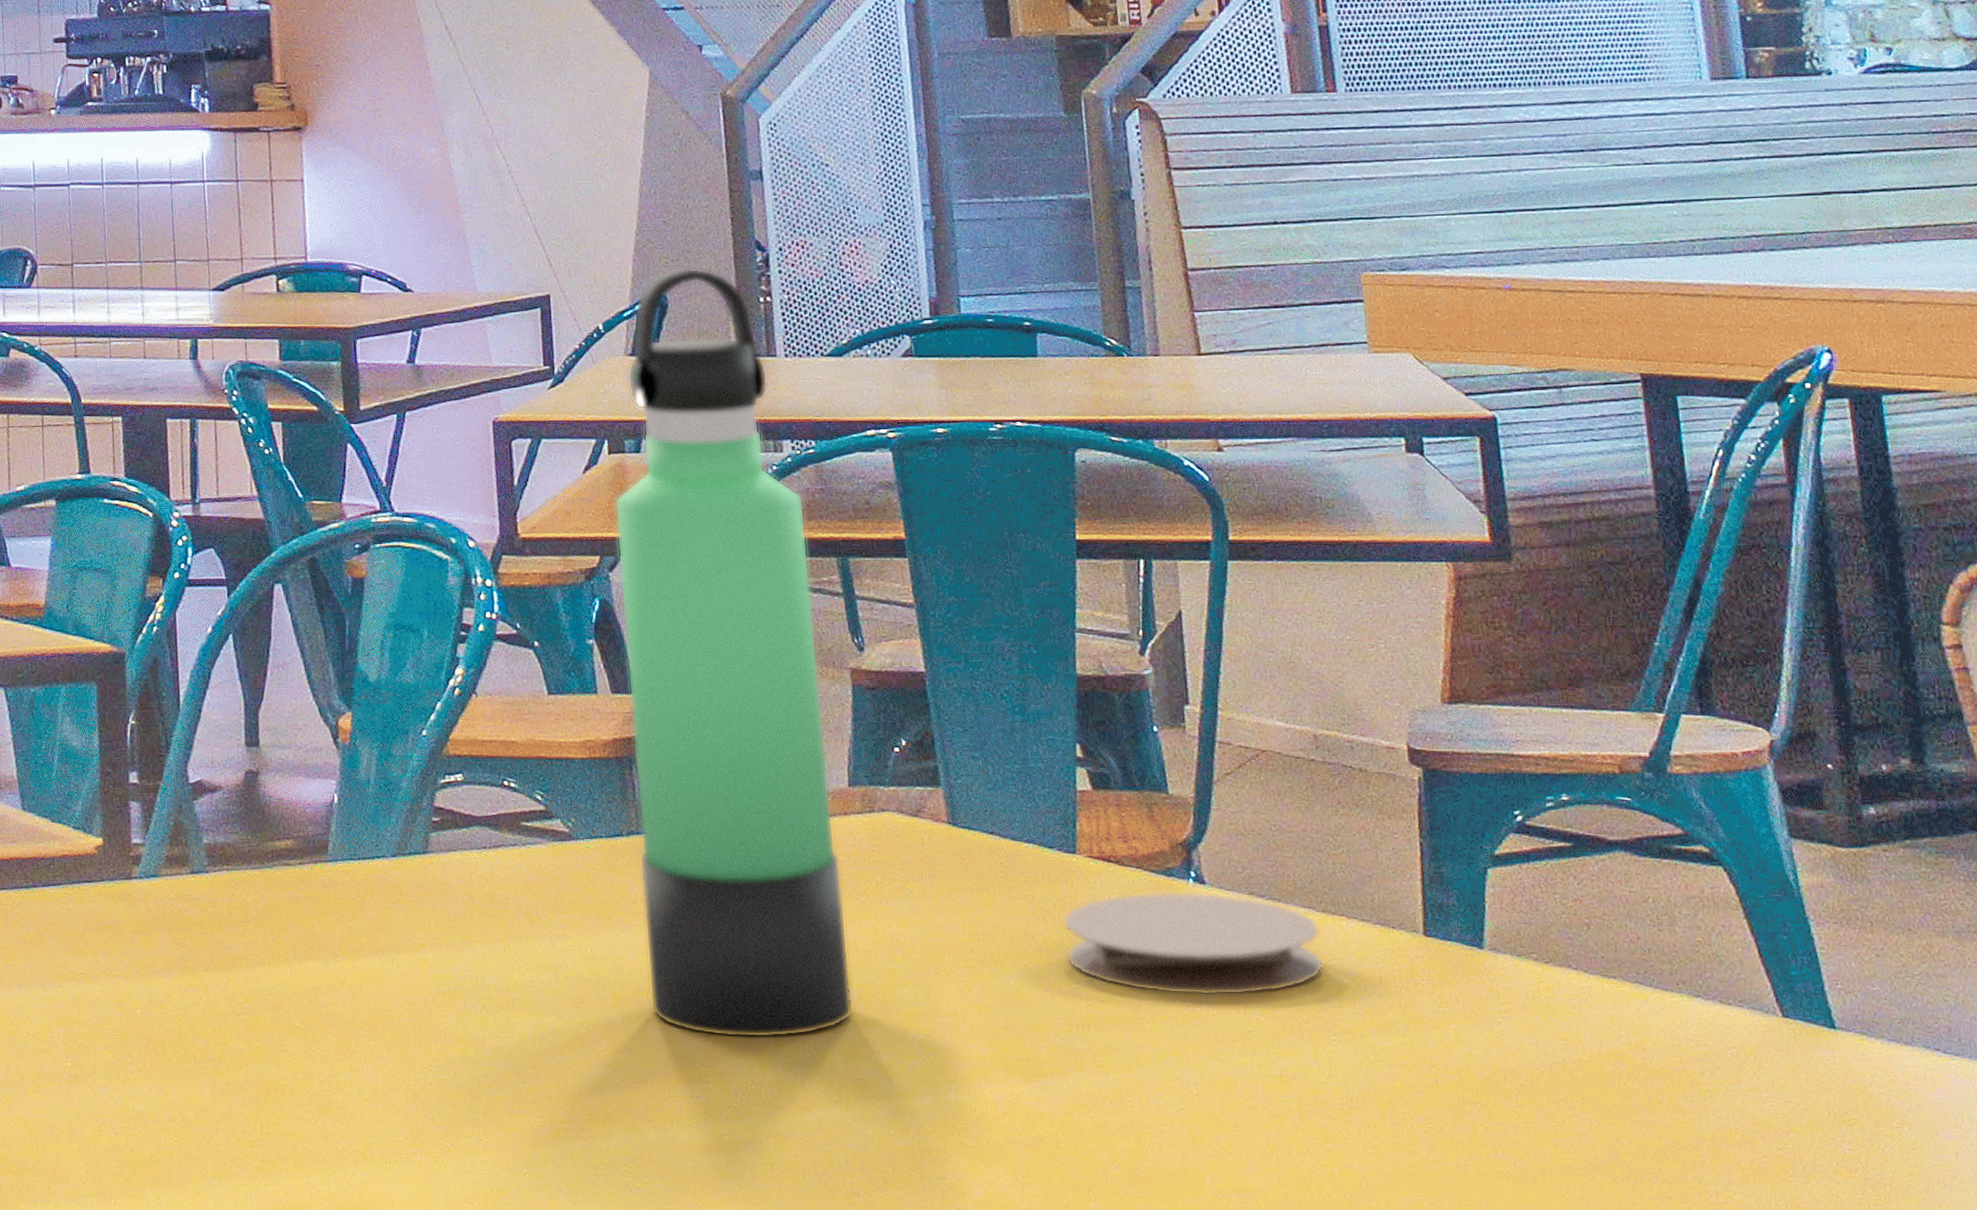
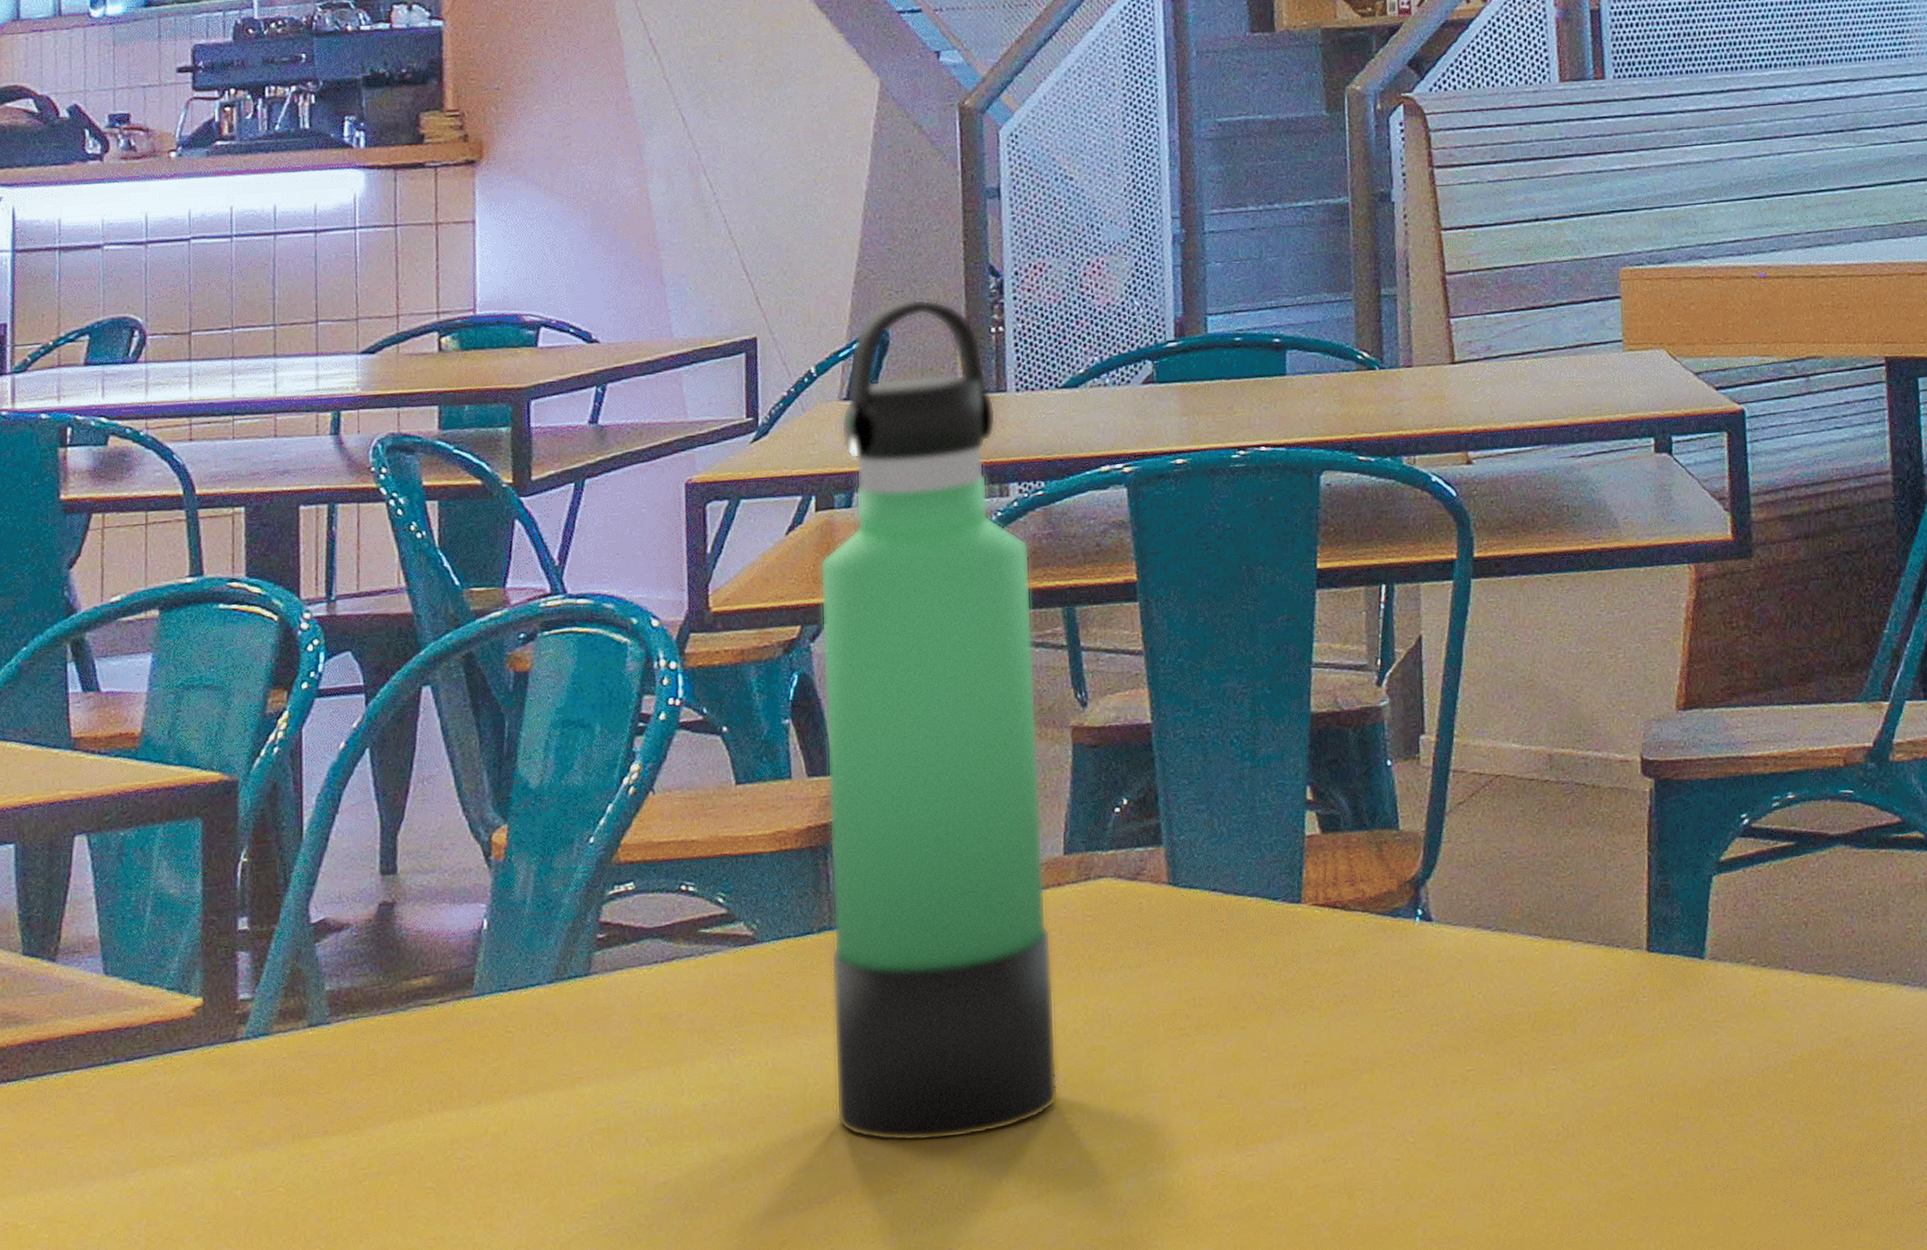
coaster: present [1062,891,1324,996] -> none [1284,929,1547,1041]

